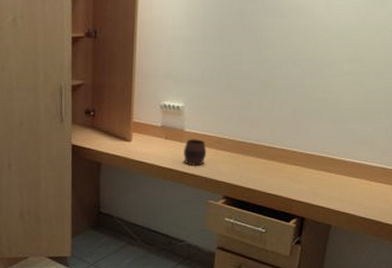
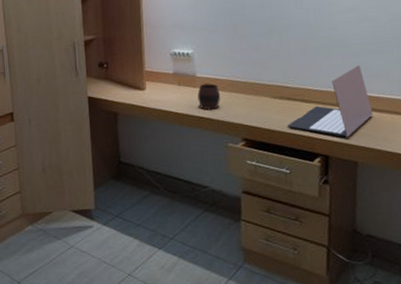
laptop: none [269,131,353,202] -> present [288,65,373,138]

